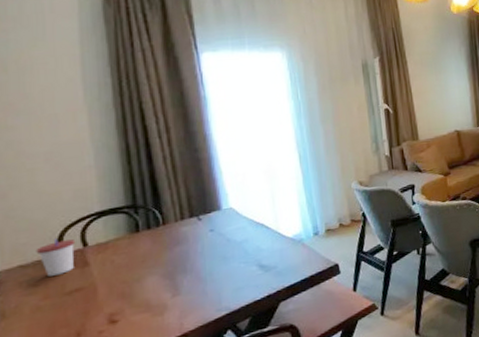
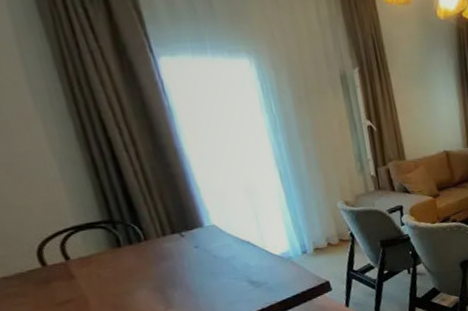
cup: present [36,239,76,277] -> none [16,252,60,288]

